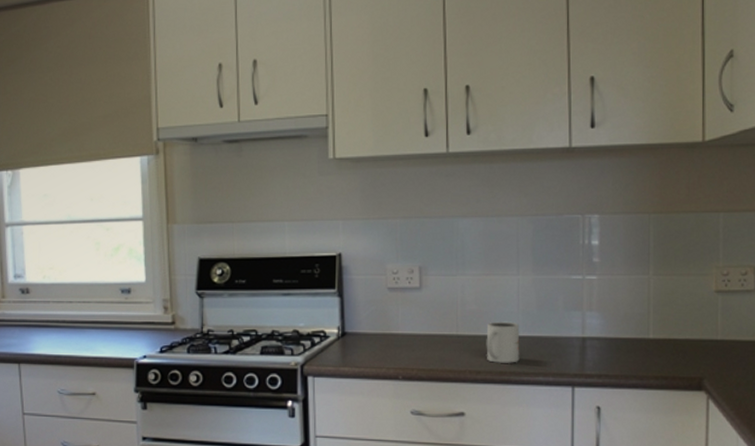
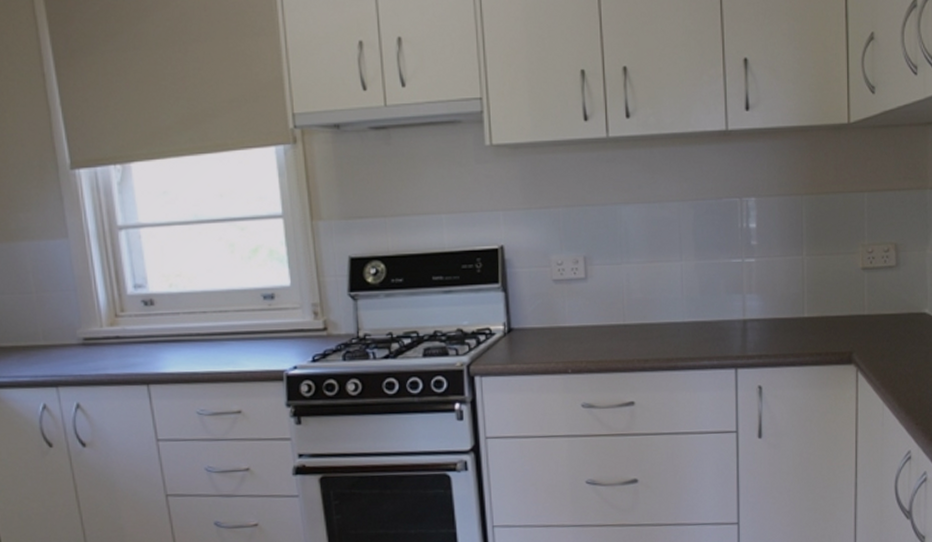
mug: present [486,321,520,363] -> none [652,308,685,350]

